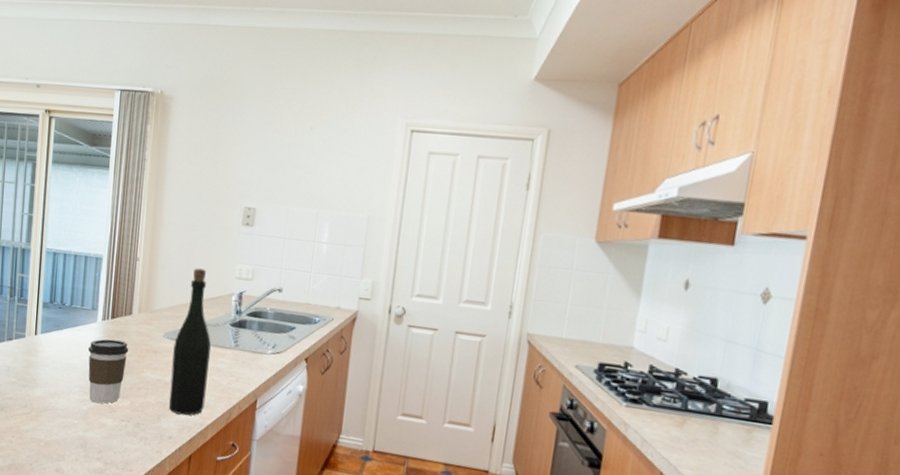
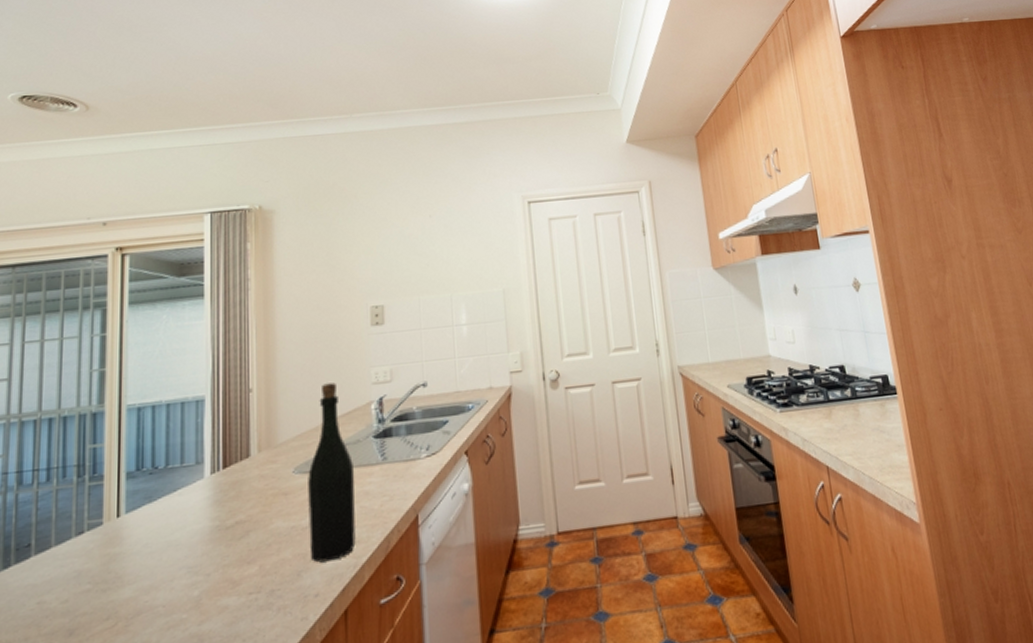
coffee cup: present [88,339,129,404] -> none [195,492,250,582]

